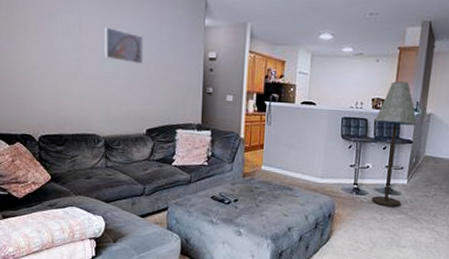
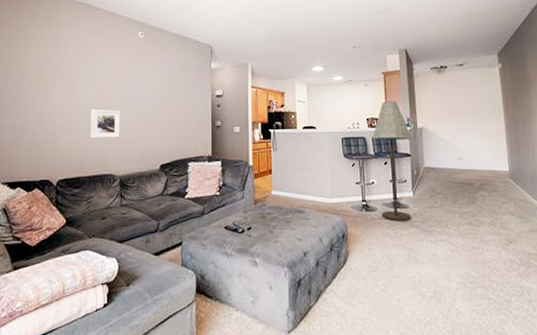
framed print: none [71,62,103,96] -> present [90,109,121,138]
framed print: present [104,27,143,64] -> none [122,77,157,106]

